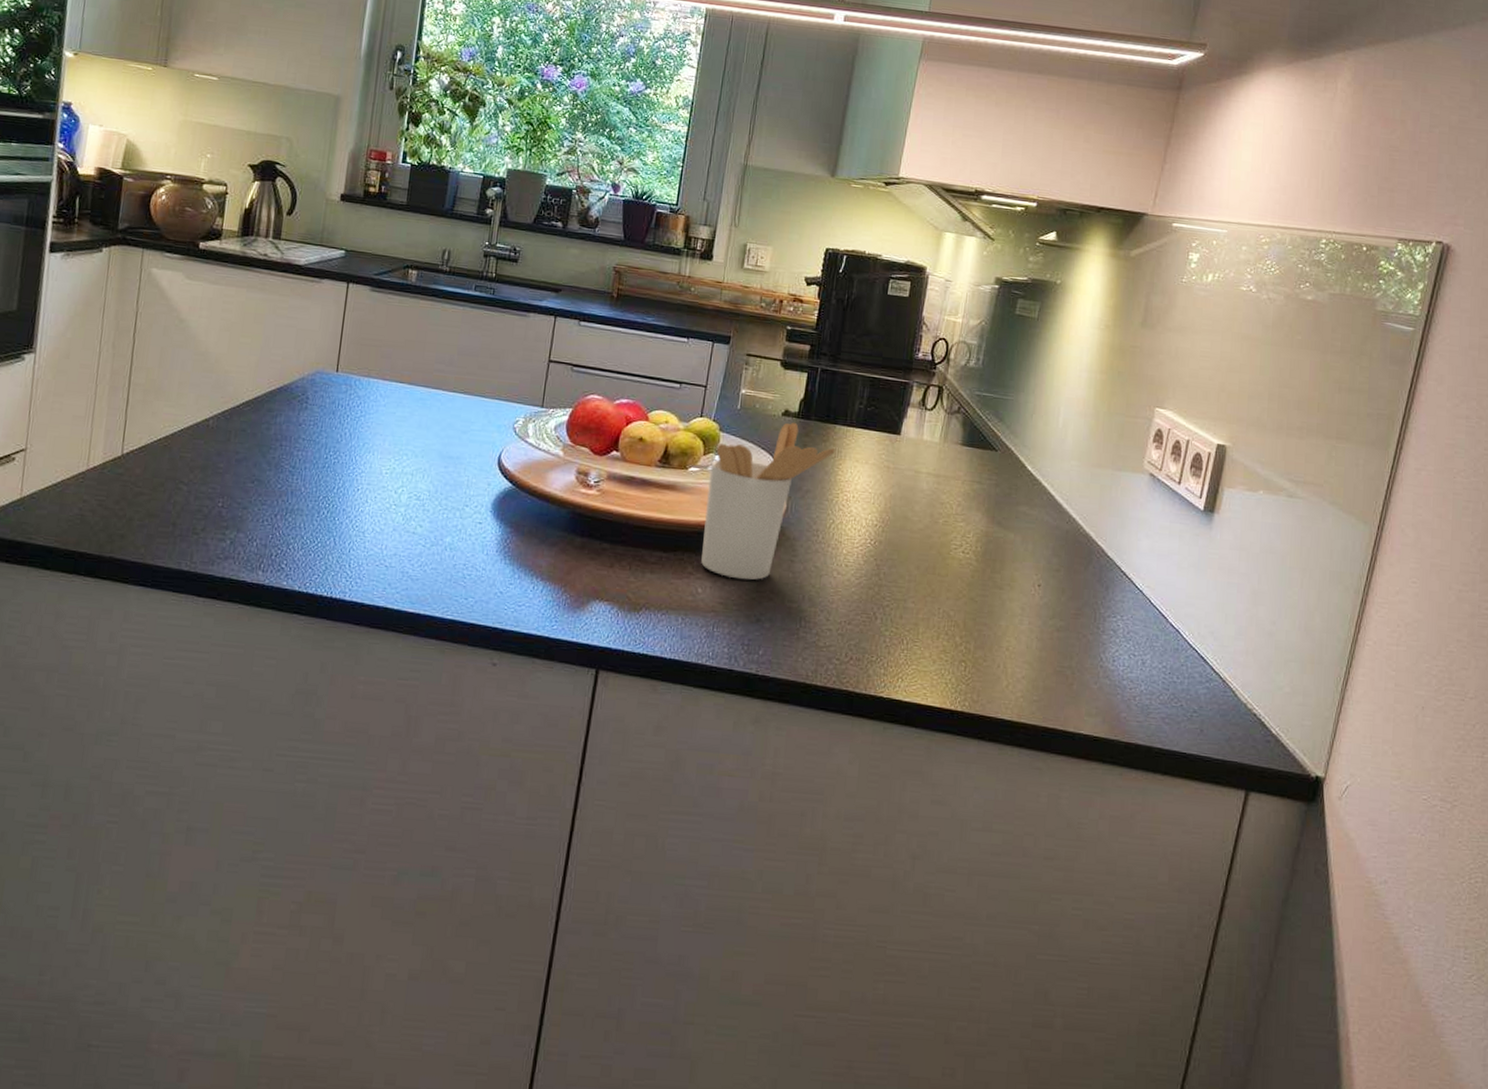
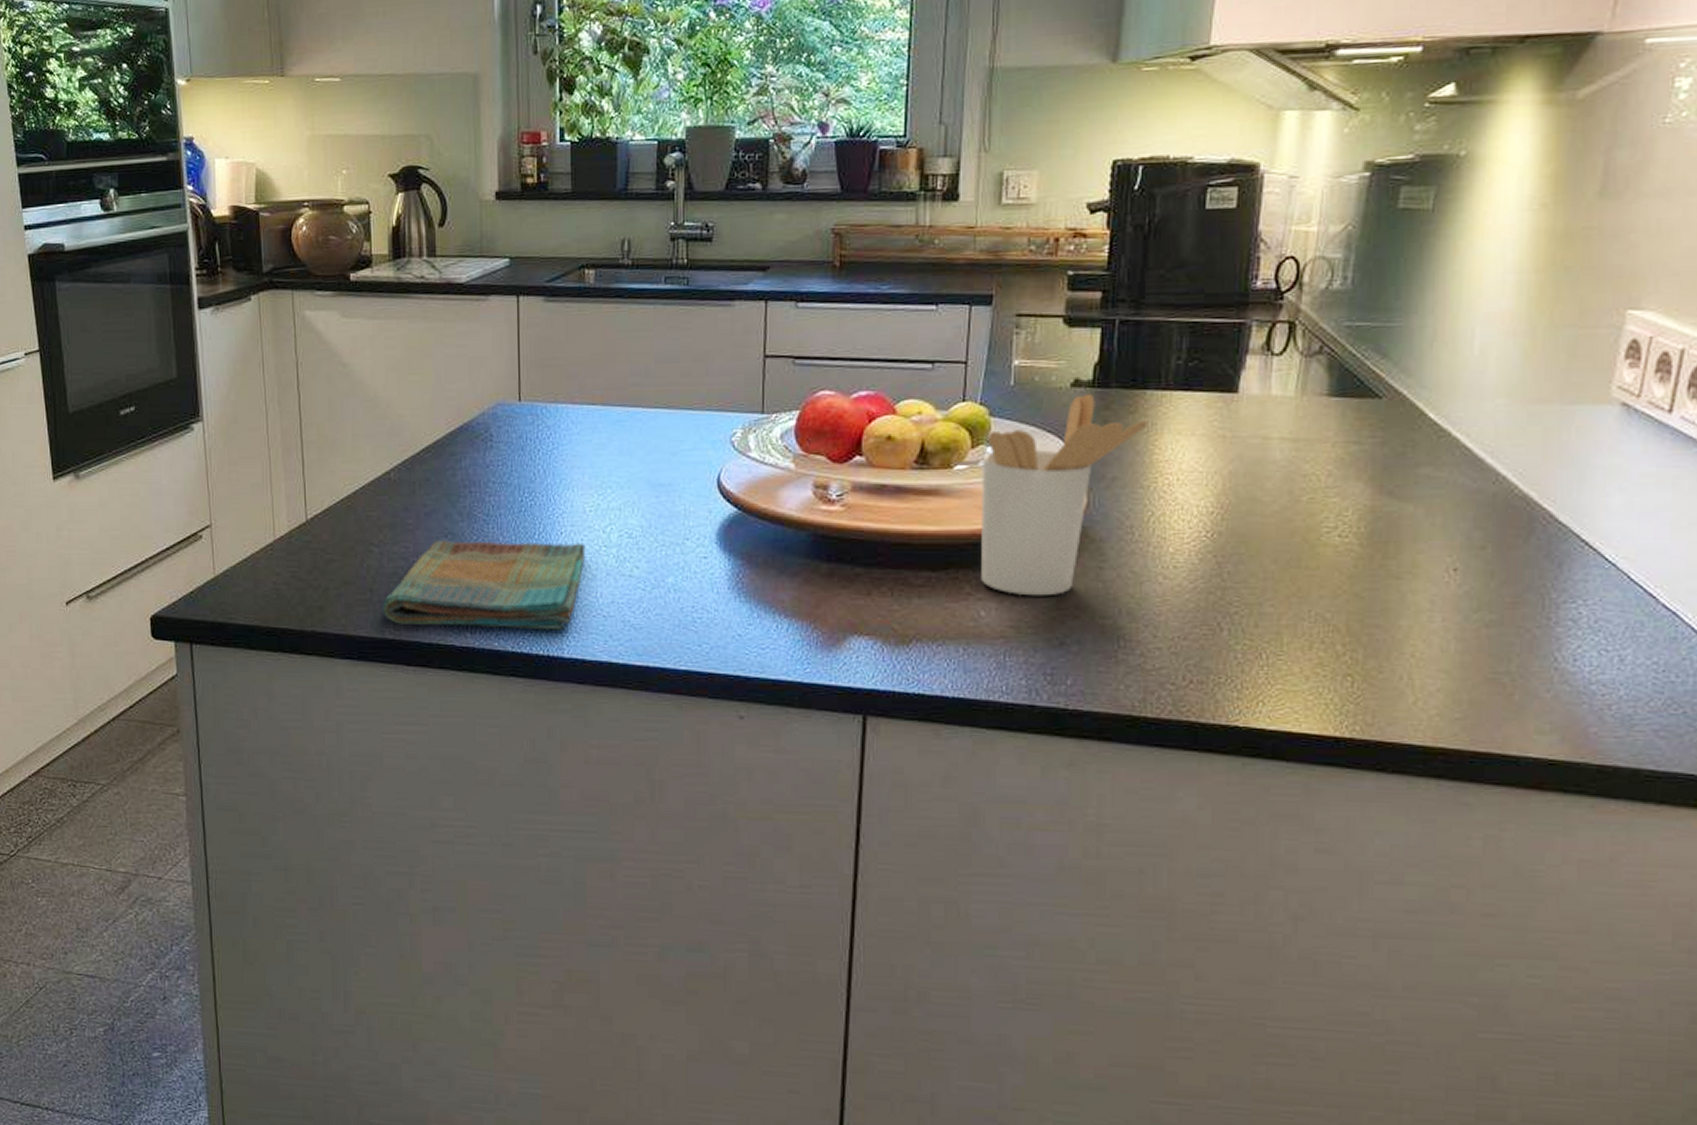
dish towel: none [181,485,378,576] -> present [382,541,586,631]

